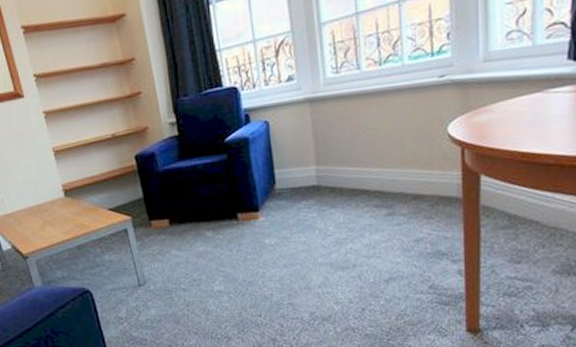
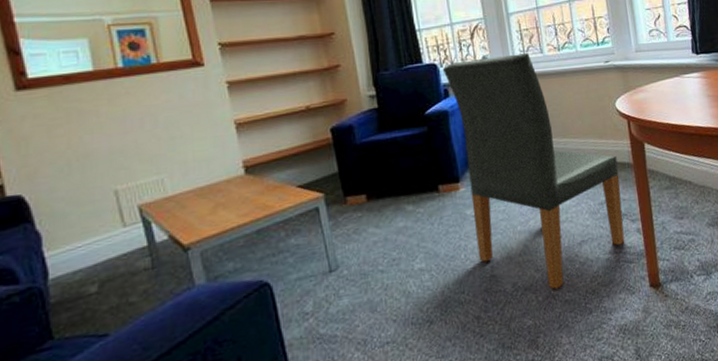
dining chair: none [243,70,443,323] -> present [442,53,625,290]

